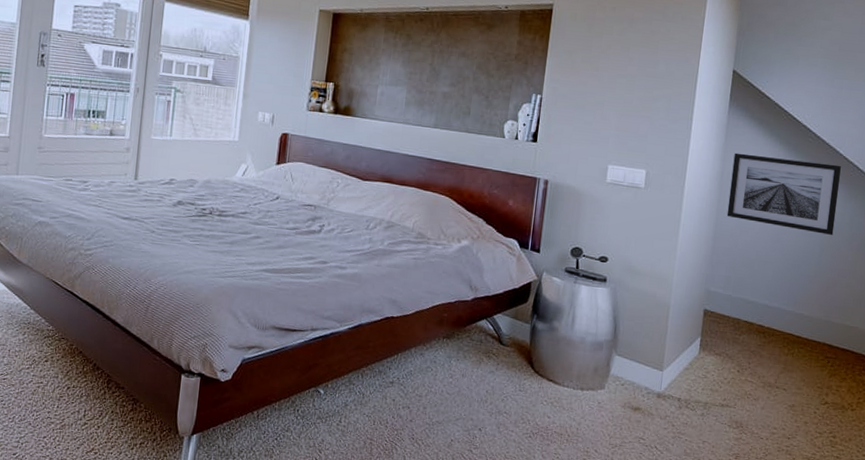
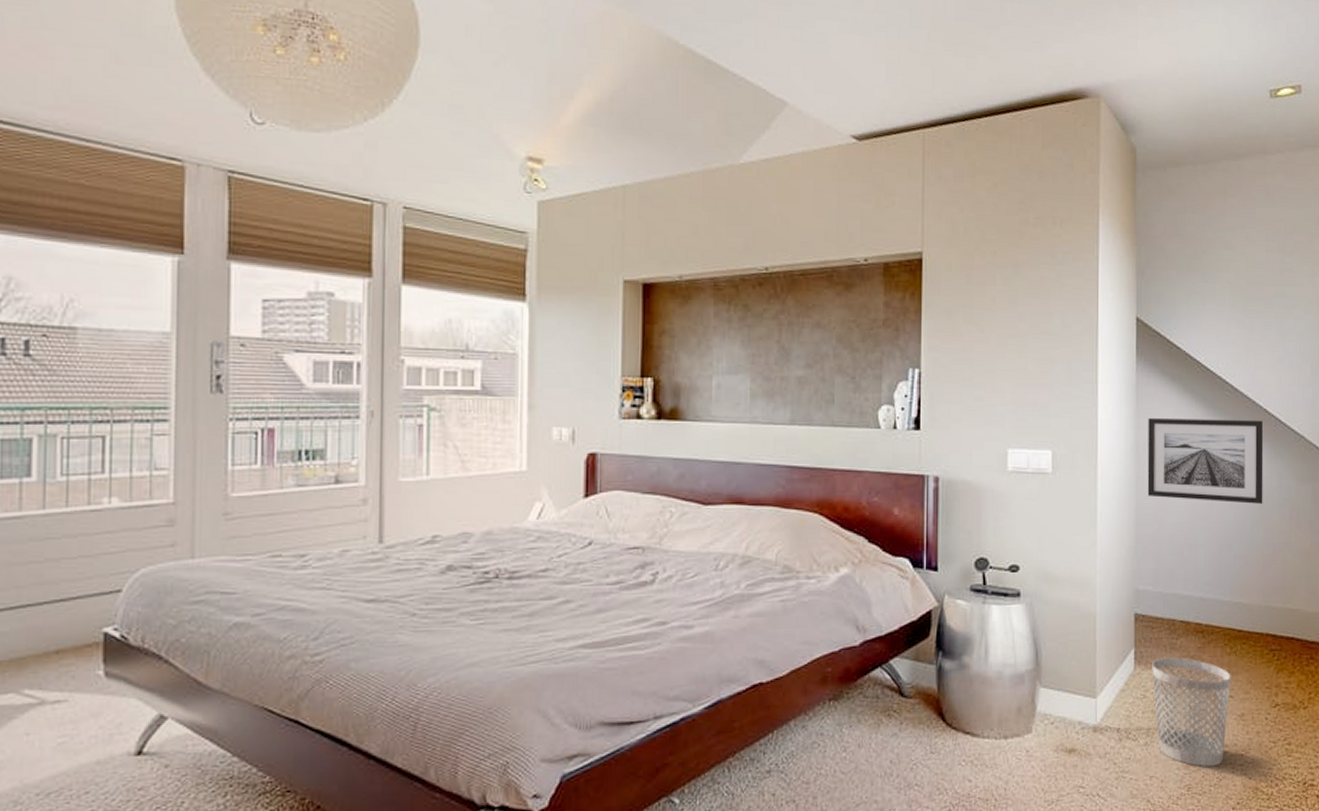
wastebasket: none [713,348,786,444] -> present [1152,657,1231,768]

